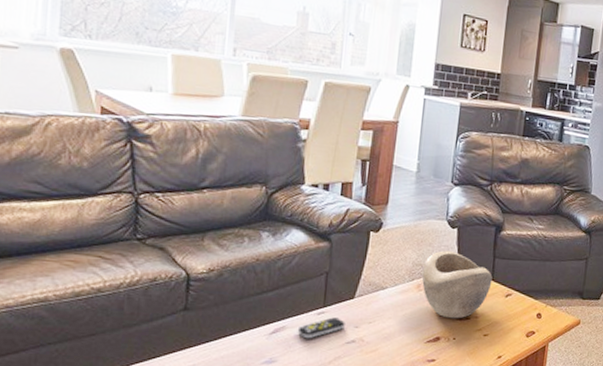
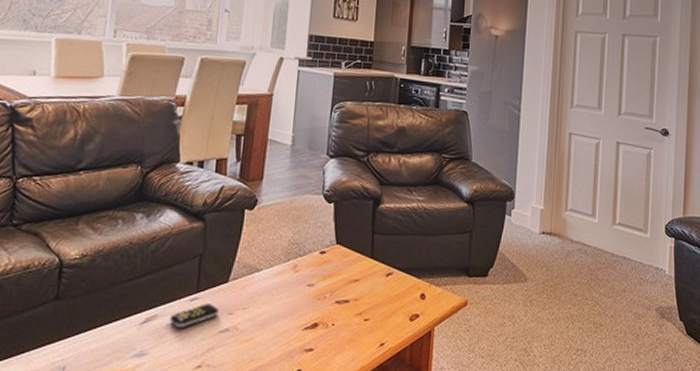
decorative bowl: present [422,250,493,319] -> none [298,227,372,302]

